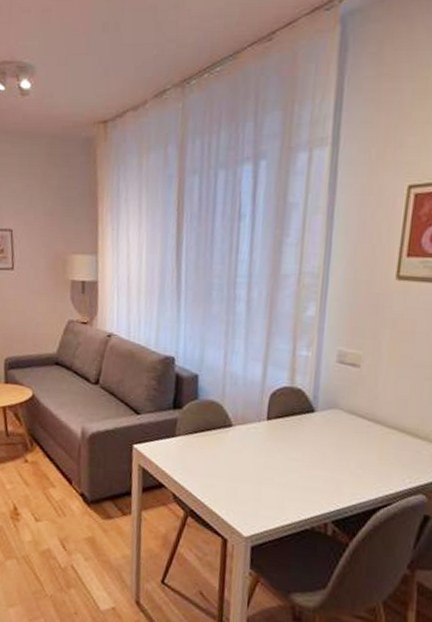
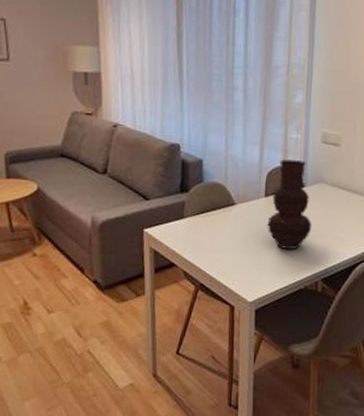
vase: none [268,379,322,483] -> present [267,159,311,250]

